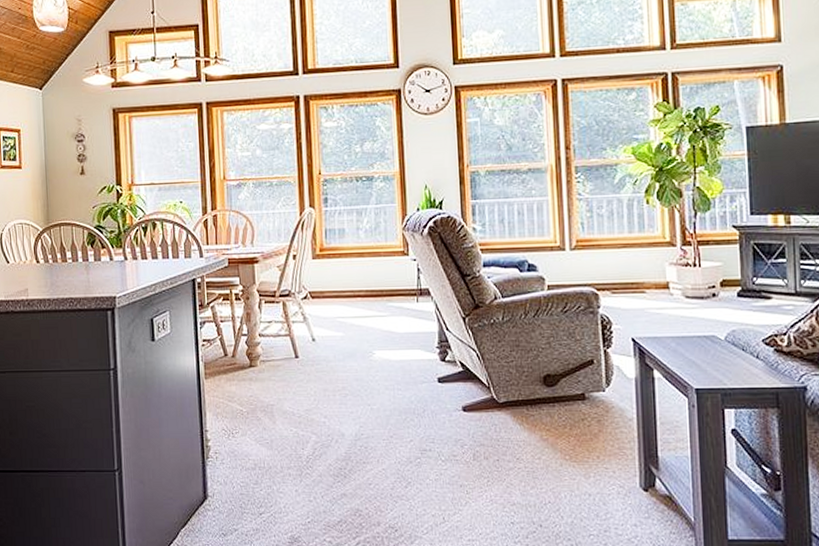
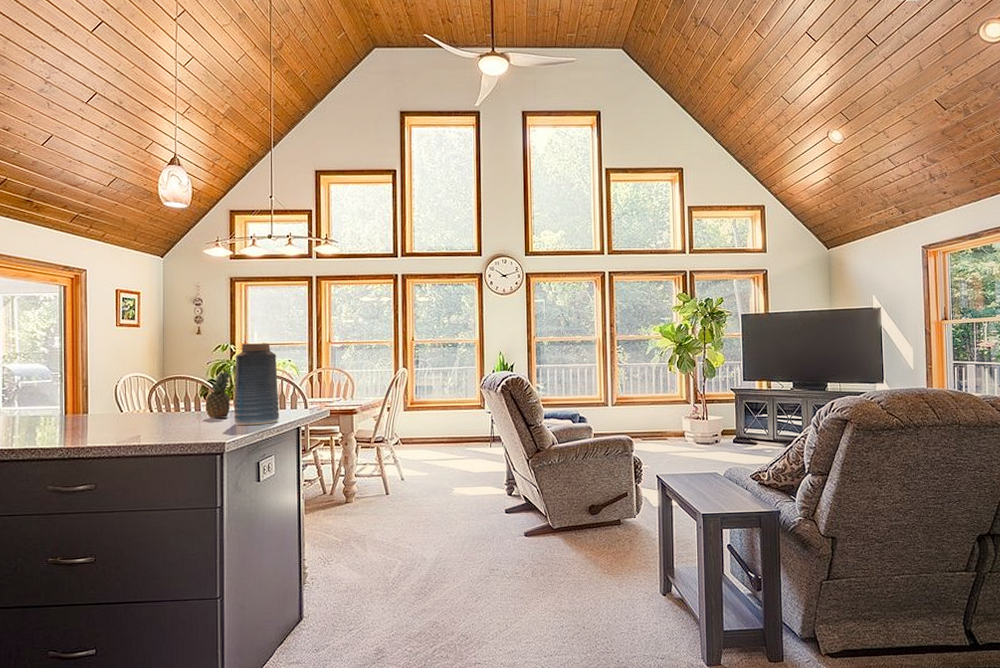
fruit: none [93,214,120,270] -> present [206,370,233,419]
vase: none [122,182,173,278] -> present [233,343,280,426]

